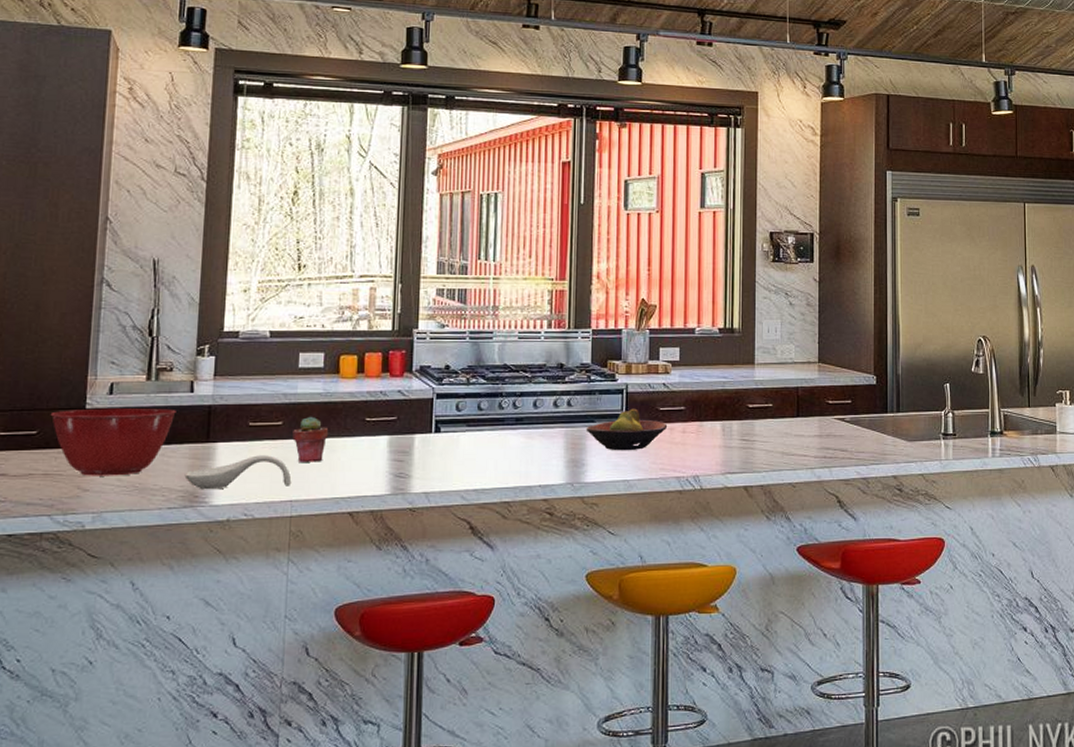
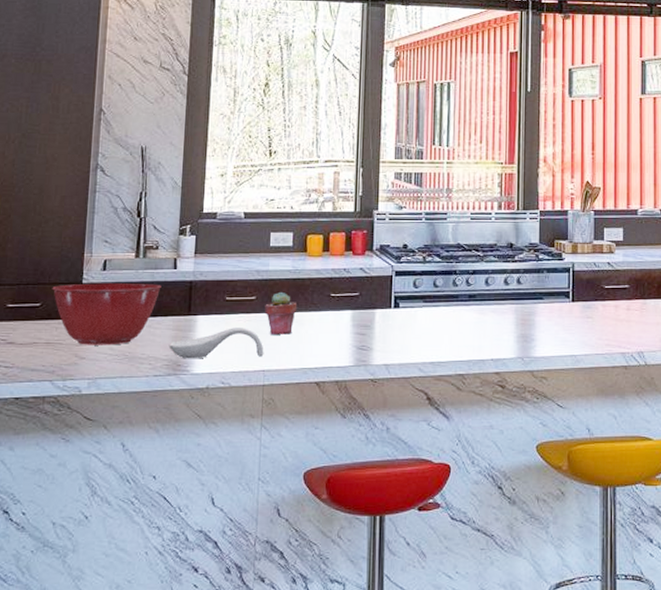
fruit bowl: present [586,408,668,451] -> none [535,286,613,327]

